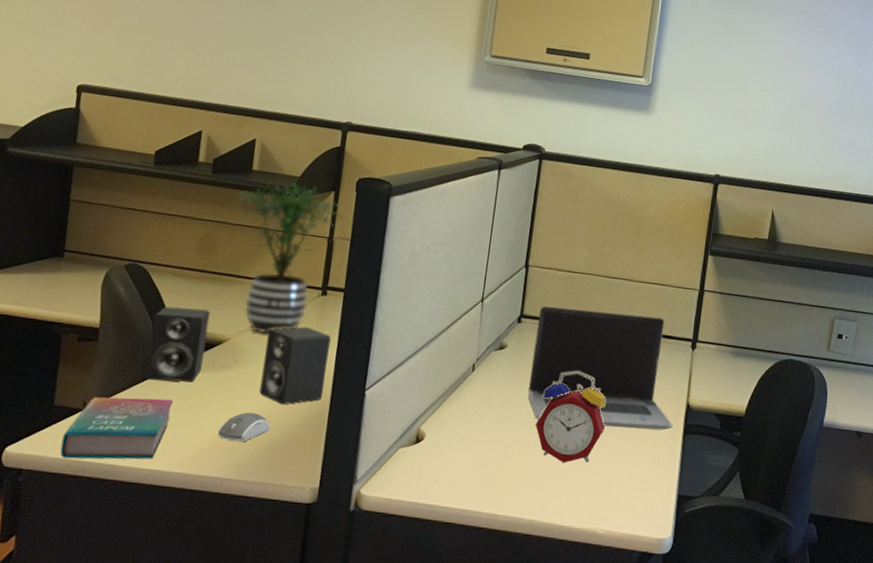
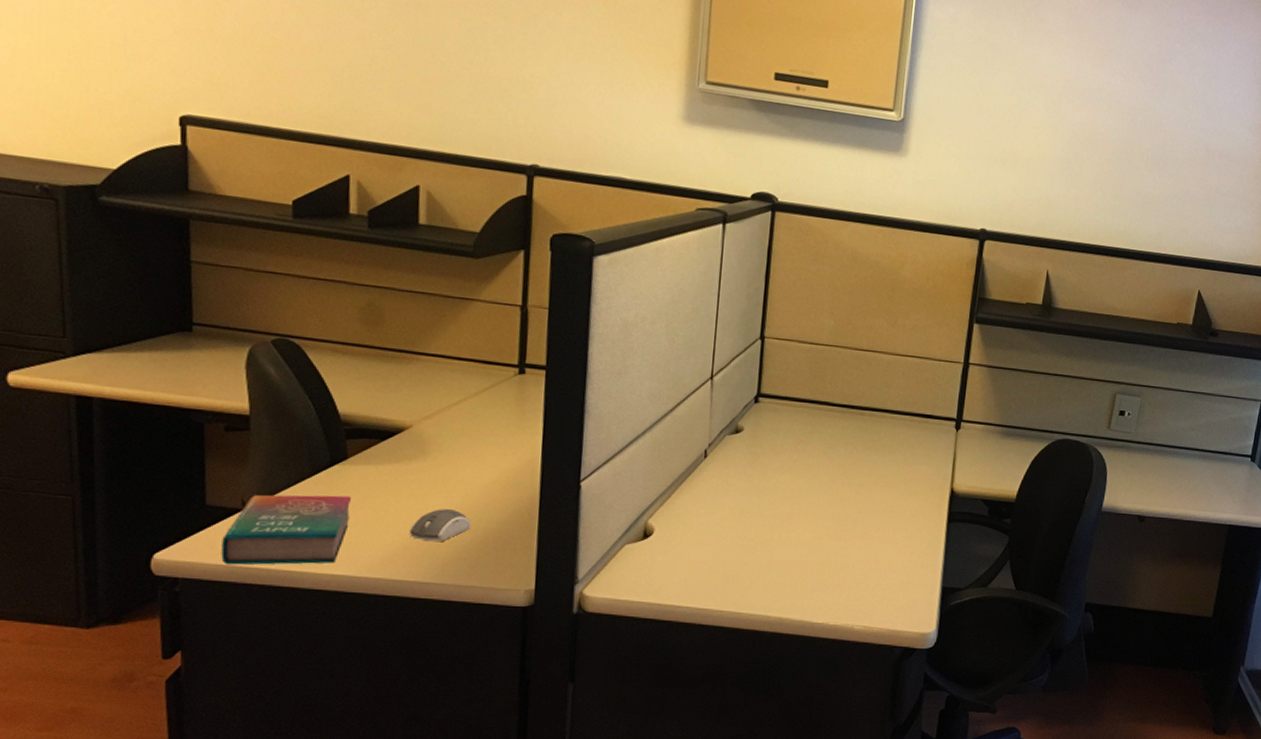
speaker: present [144,306,331,405] -> none [313,389,534,500]
potted plant: present [225,182,342,334] -> none [389,239,536,420]
laptop computer: present [527,306,673,431] -> none [769,383,936,519]
alarm clock: present [535,370,606,463] -> none [780,455,860,557]

